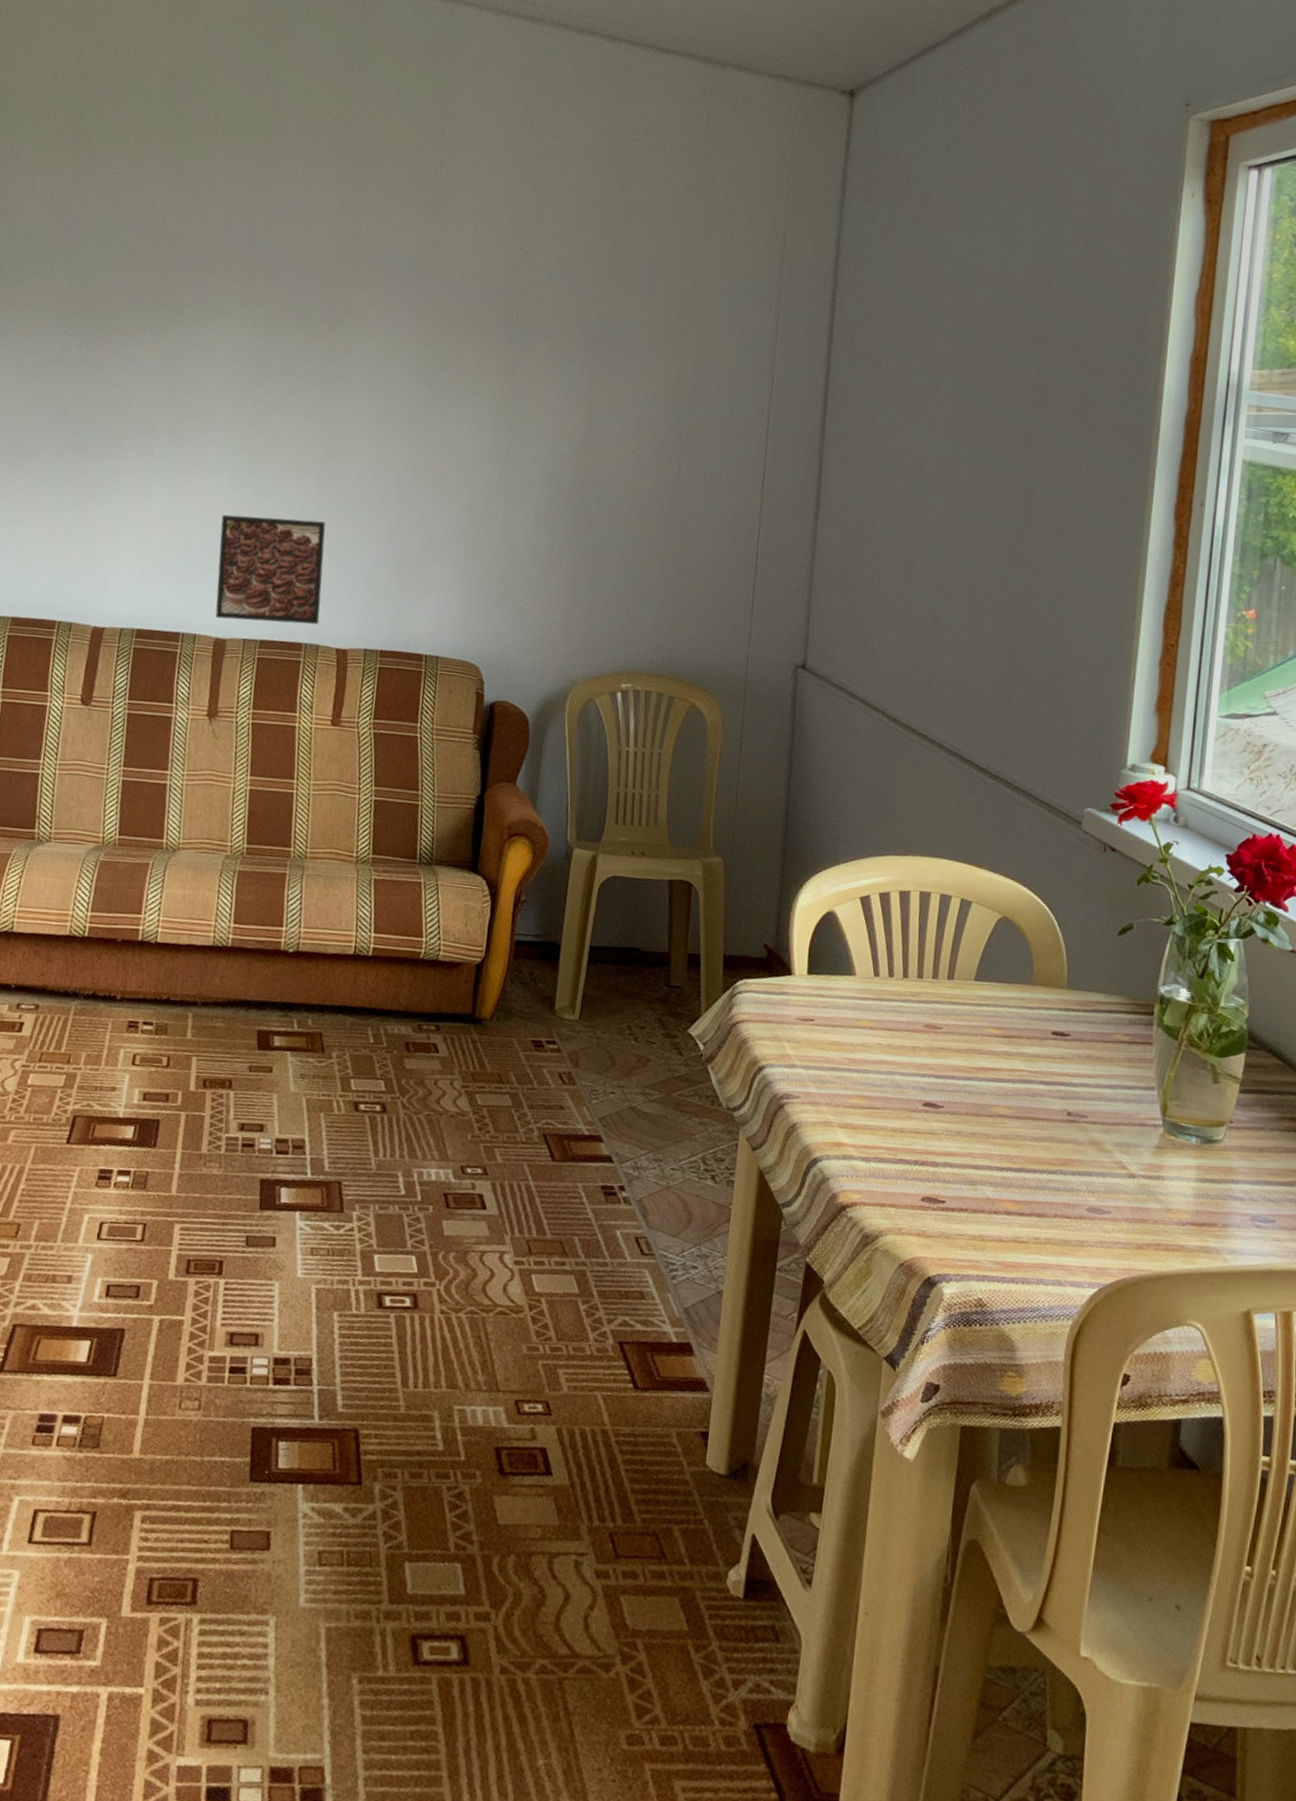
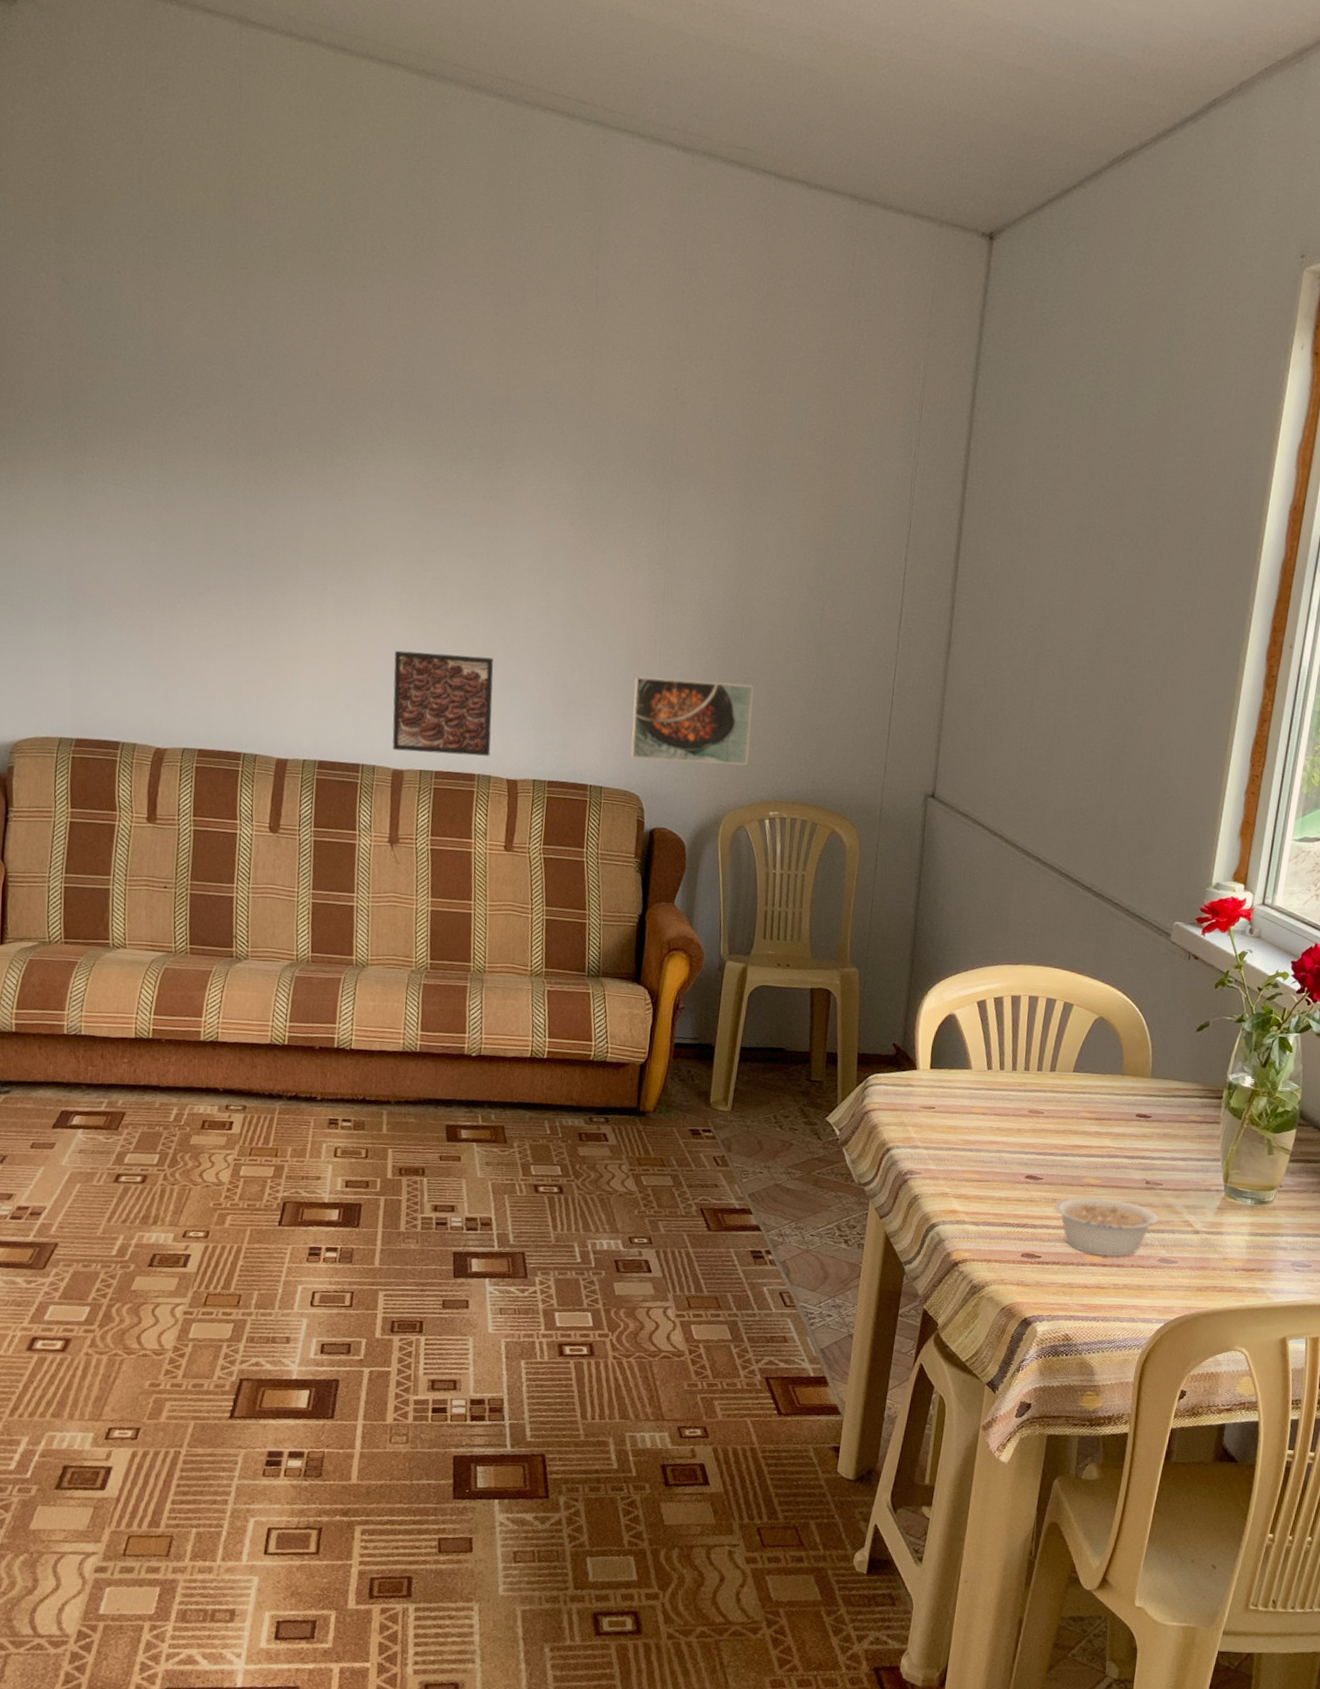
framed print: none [470,540,604,635] -> present [630,676,754,766]
legume: none [958,1129,1103,1205] -> present [1054,1196,1174,1257]

